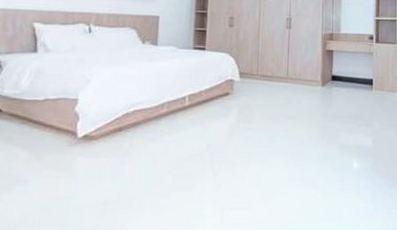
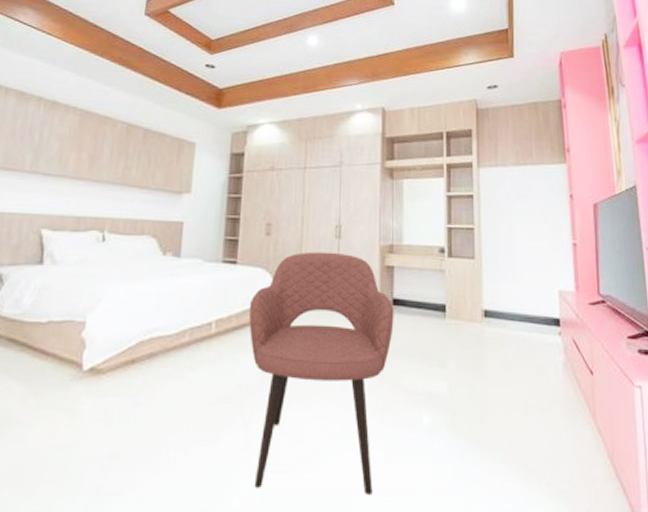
armchair: none [216,39,333,222] -> present [249,251,394,496]

